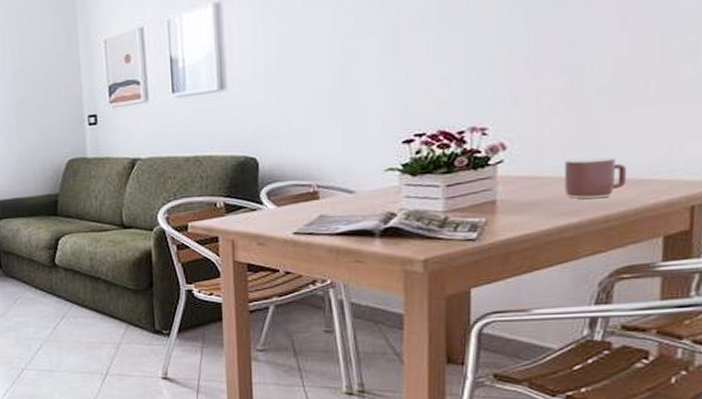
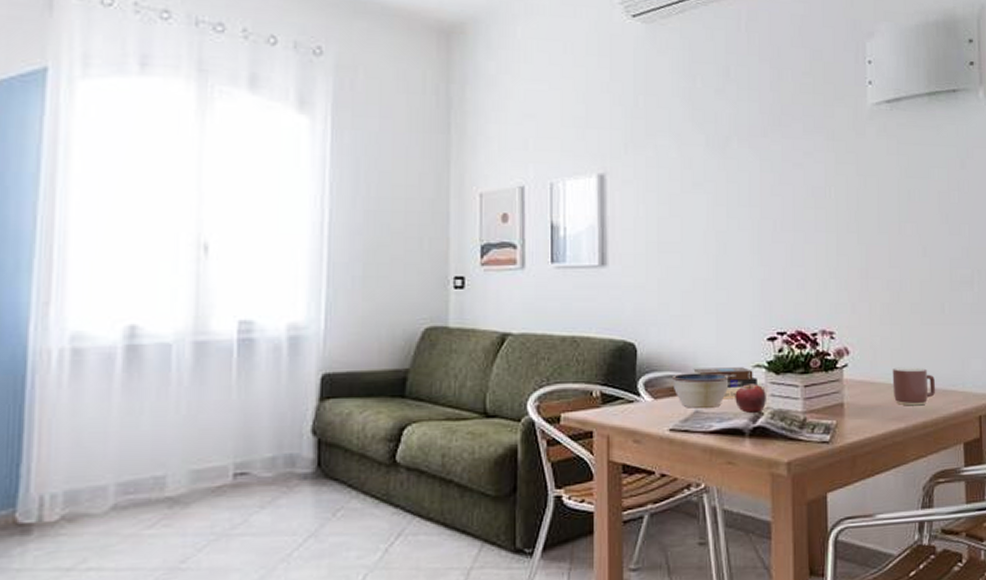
bowl: none [296,179,357,213] -> present [672,372,729,408]
books: none [317,171,398,204] -> present [693,367,765,400]
fruit: none [364,186,400,216] -> present [735,384,766,414]

